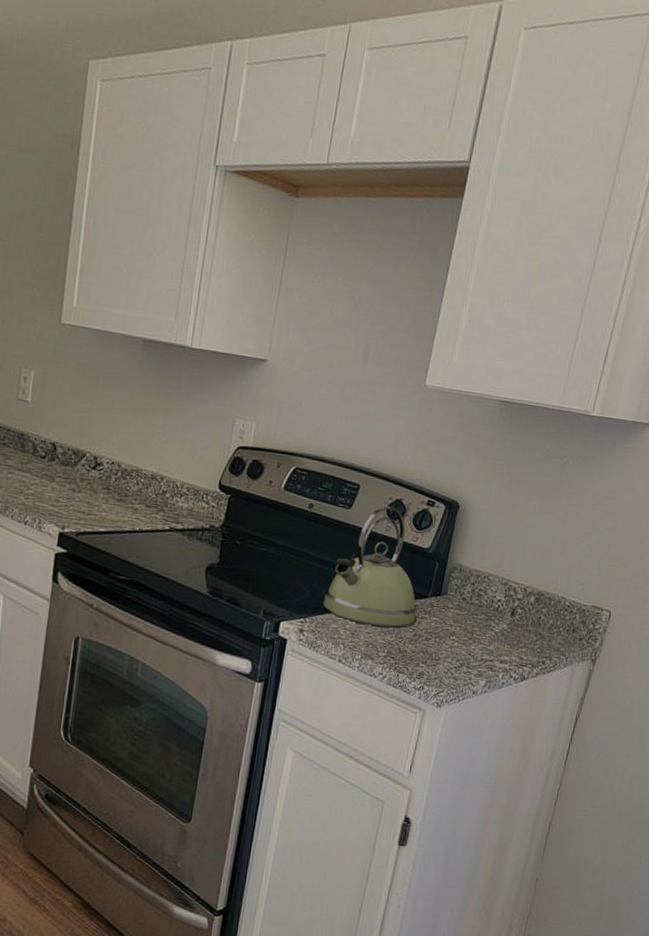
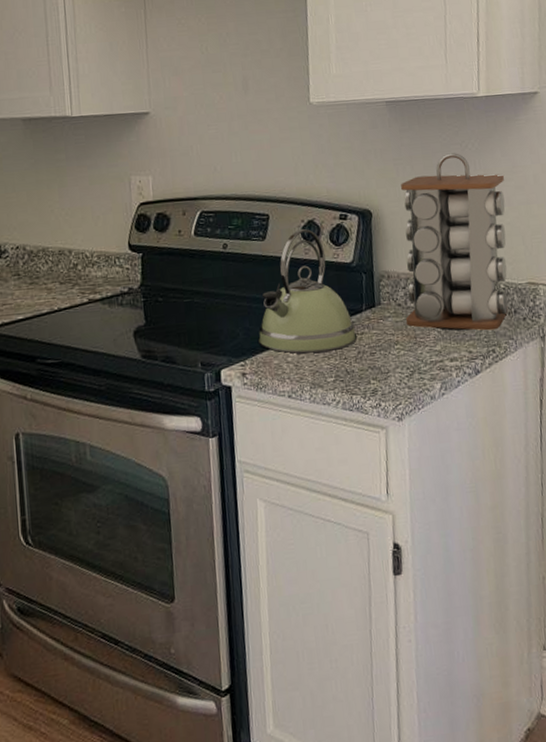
spice rack: none [466,464,597,643] -> present [401,153,509,331]

